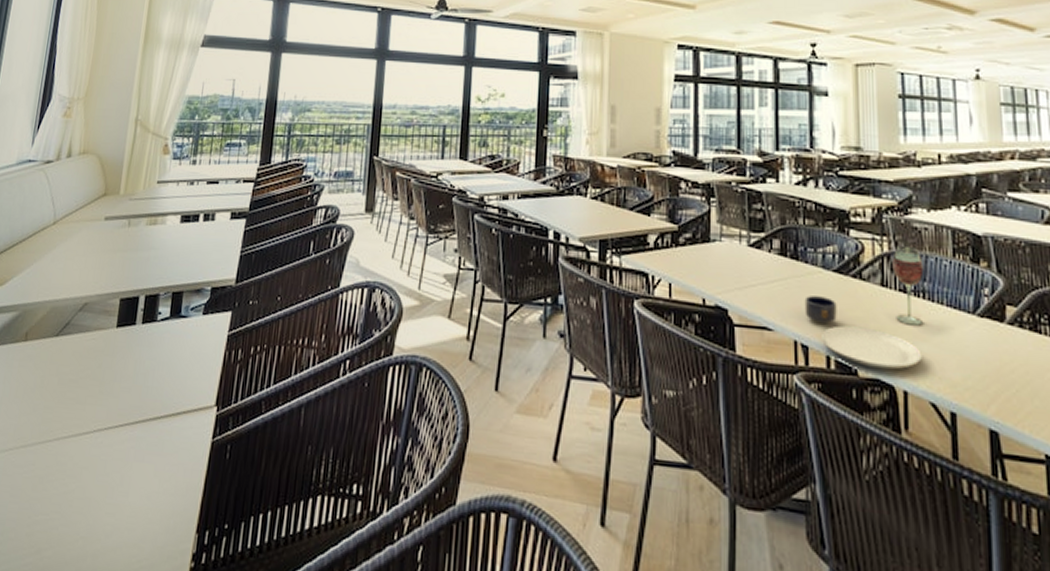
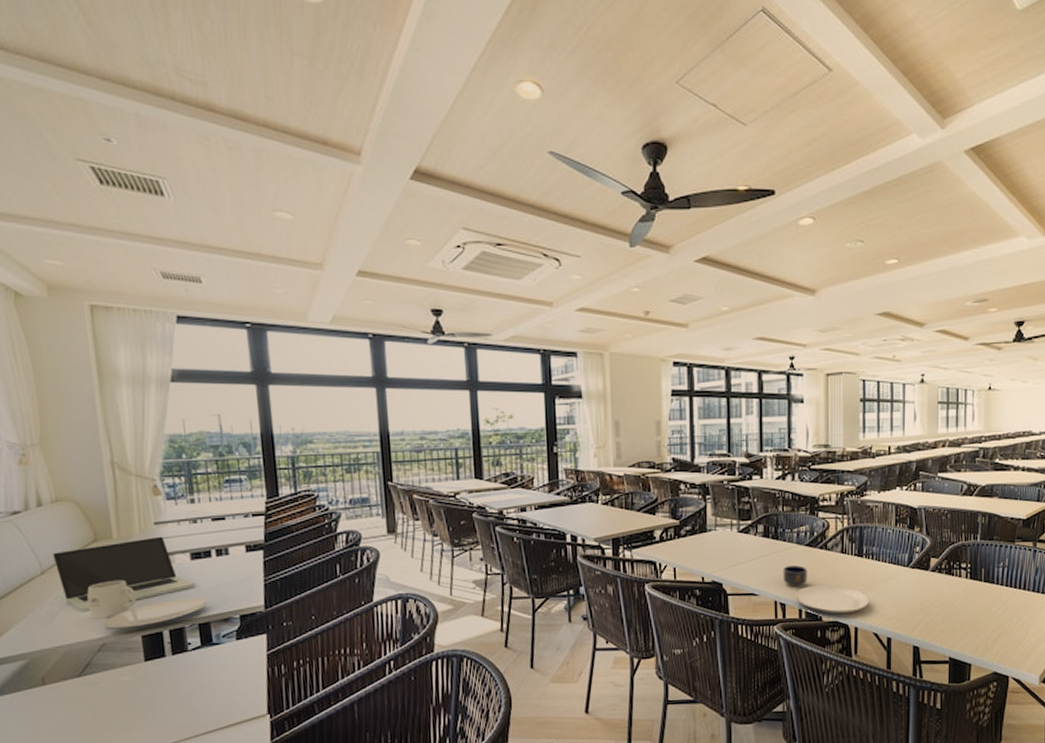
laptop: none [66,195,179,267] -> present [53,536,196,612]
mug: none [82,237,126,276] -> present [87,580,137,619]
plate: none [91,262,186,289] -> present [103,598,208,629]
wineglass: present [892,245,924,326] -> none [850,520,873,580]

